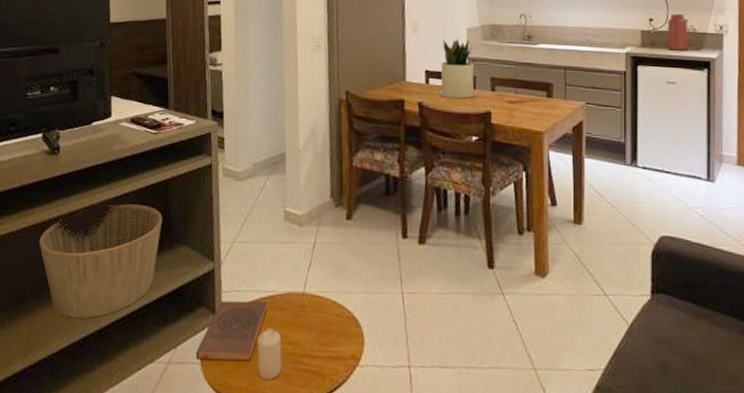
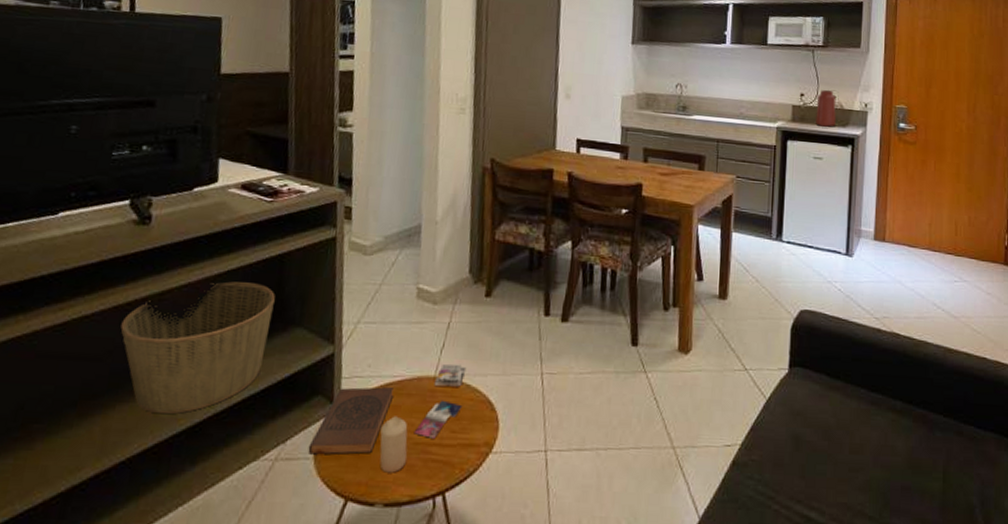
magazine: none [287,281,332,350] -> present [414,363,467,439]
planter: present [437,39,478,100] -> none [588,107,630,171]

